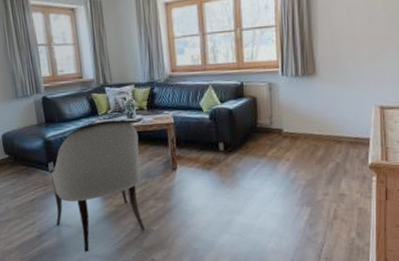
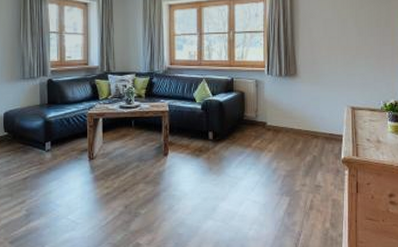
armchair: present [51,120,146,253] -> none [46,105,135,234]

